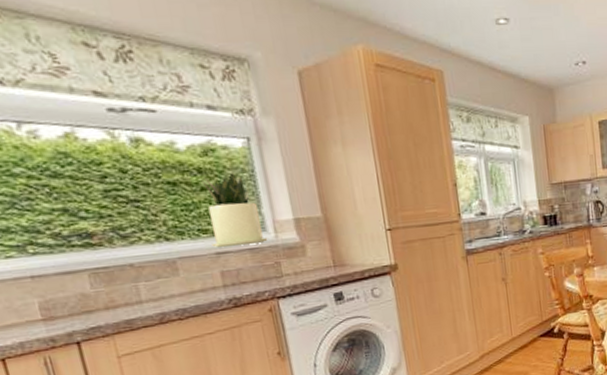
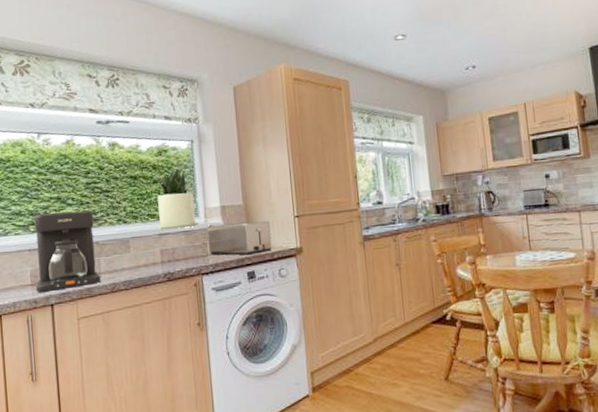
coffee maker: none [31,225,143,329] -> present [34,210,101,293]
toaster: none [279,234,362,275] -> present [207,220,272,255]

